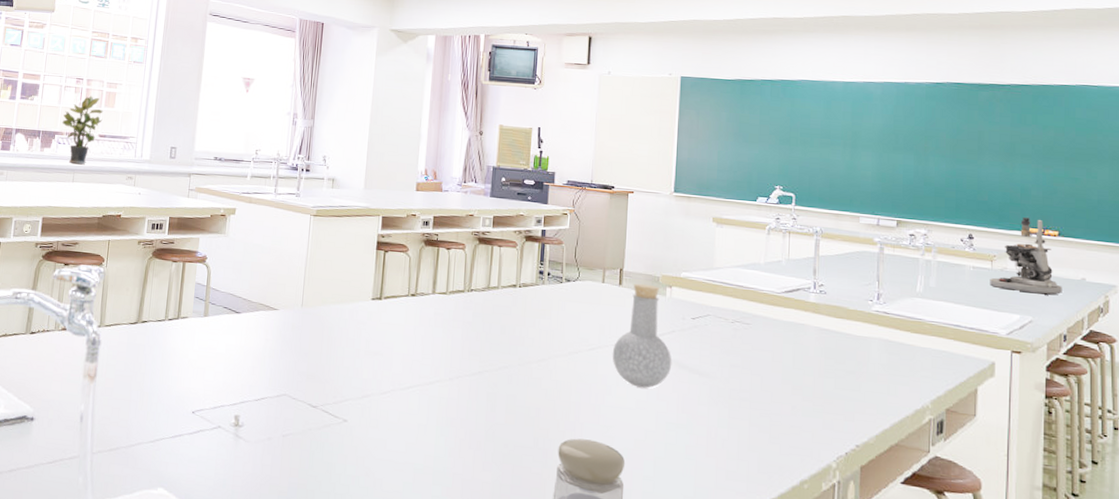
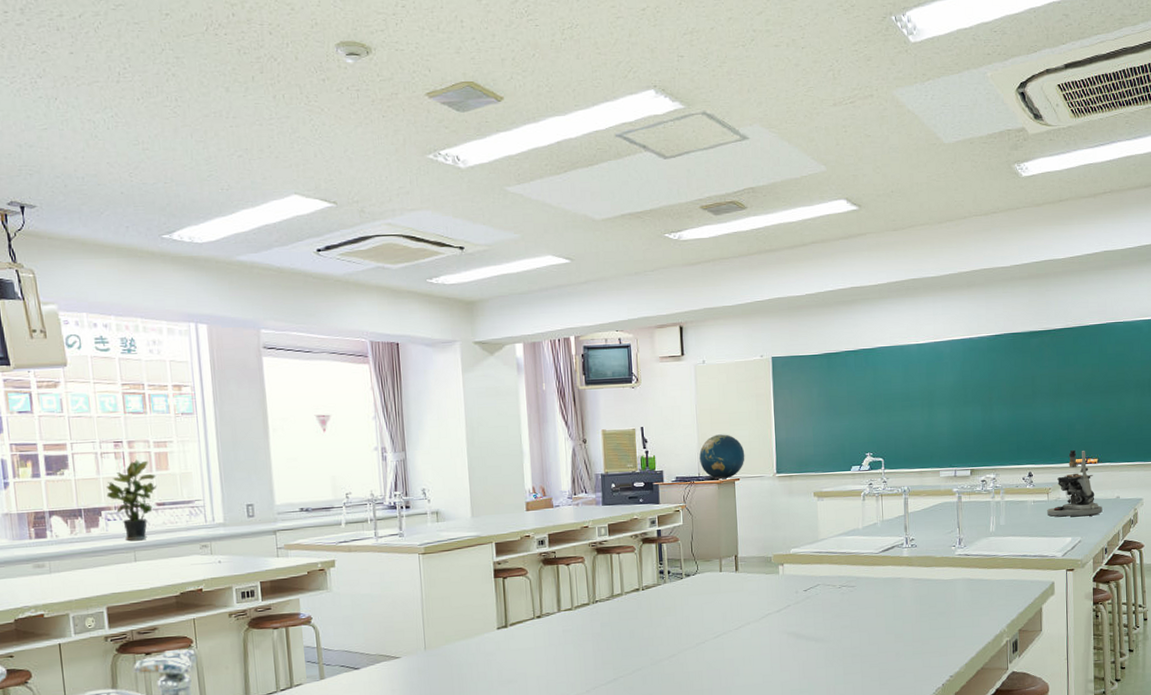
globe: none [594,145,642,191] -> present [699,434,745,480]
flask: present [612,283,672,388] -> none [736,565,791,664]

